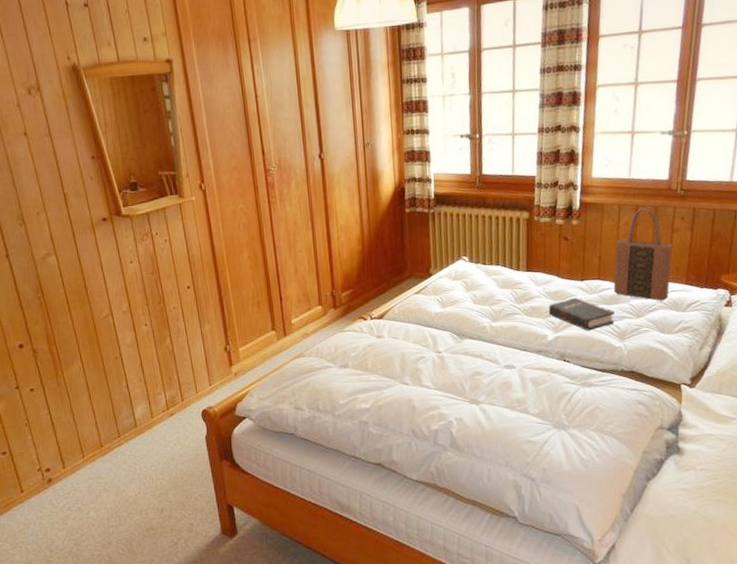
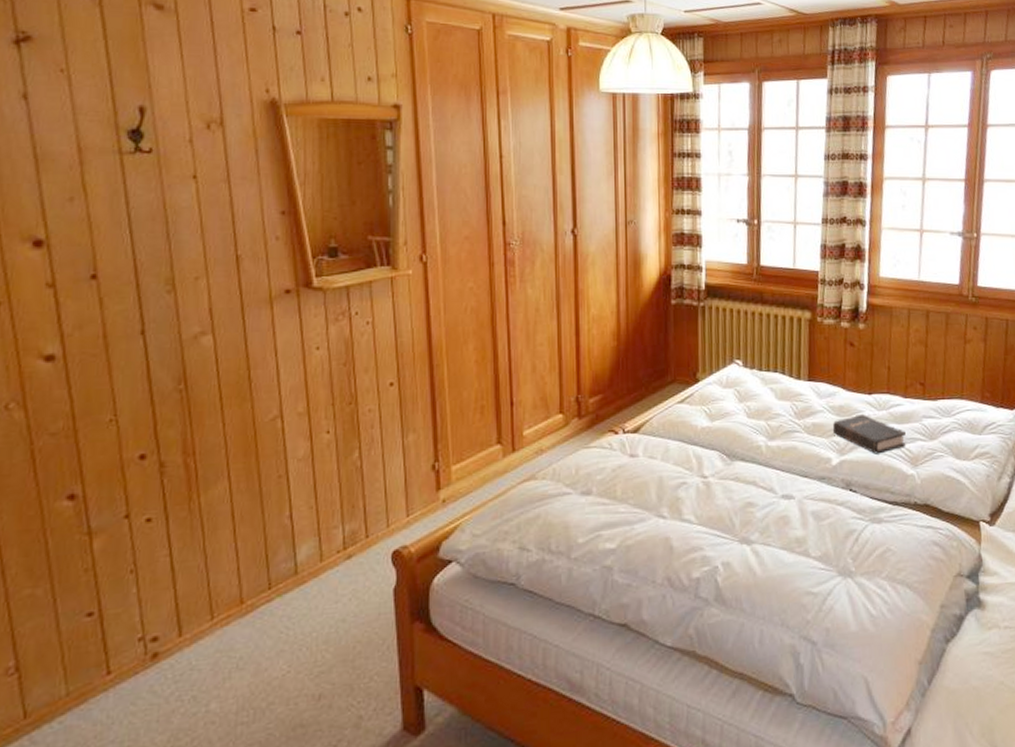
tote bag: present [613,207,673,301] -> none [904,313,966,421]

